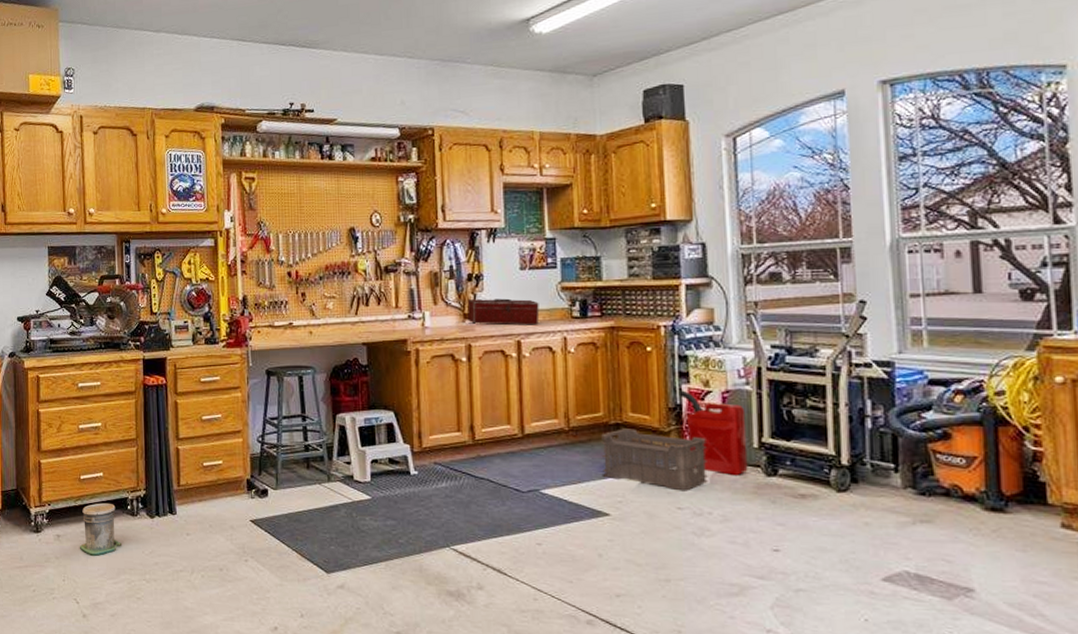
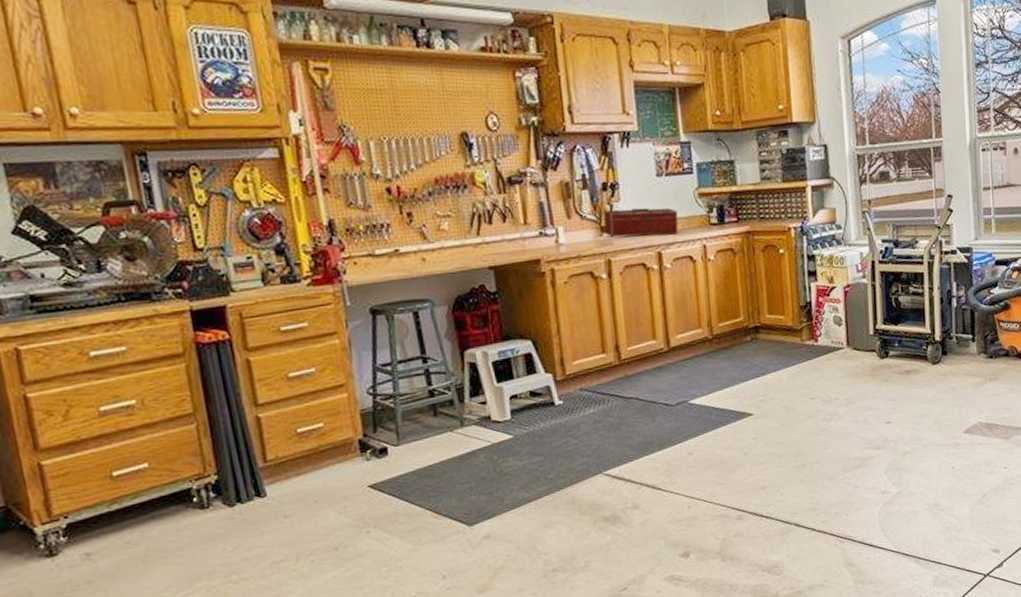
bucket: present [79,502,121,556] -> none [122,499,190,569]
plastic crate: present [601,429,708,491] -> none [742,329,835,383]
fuel can: present [679,390,748,475] -> none [808,288,866,362]

